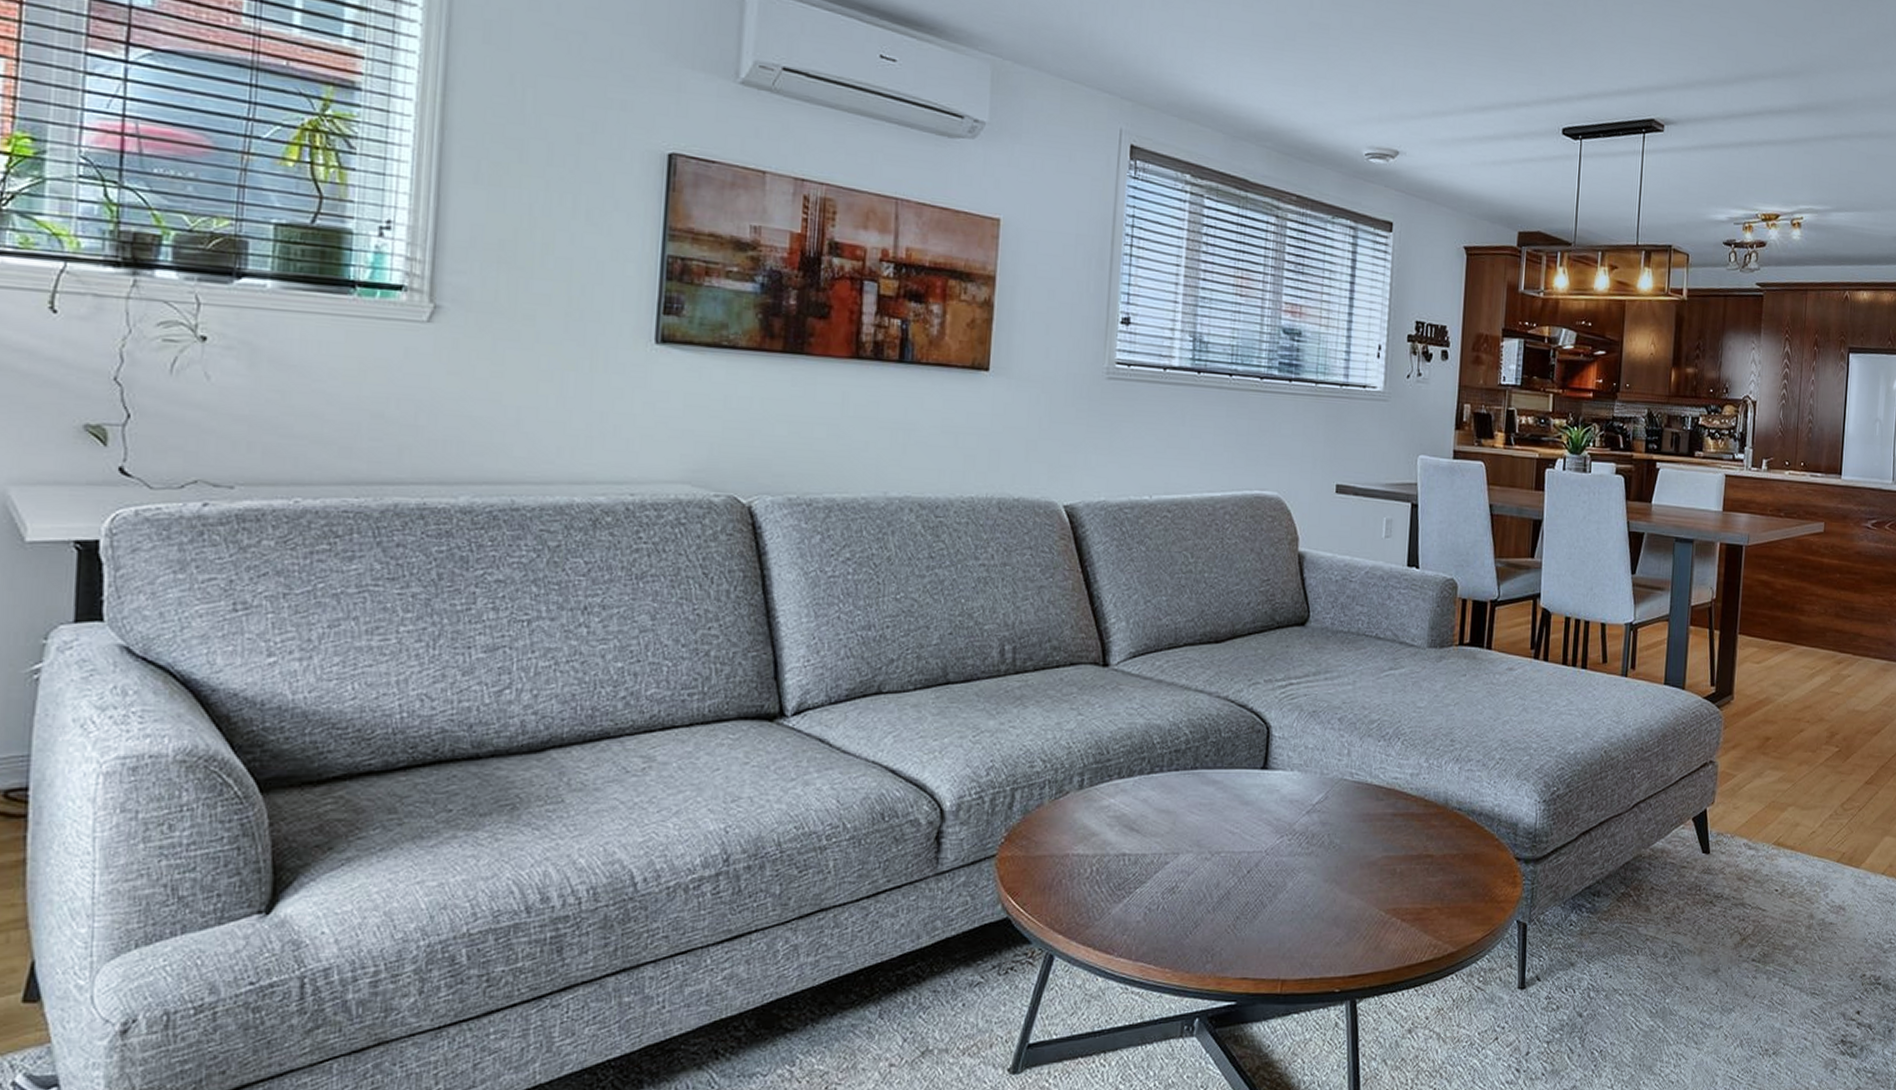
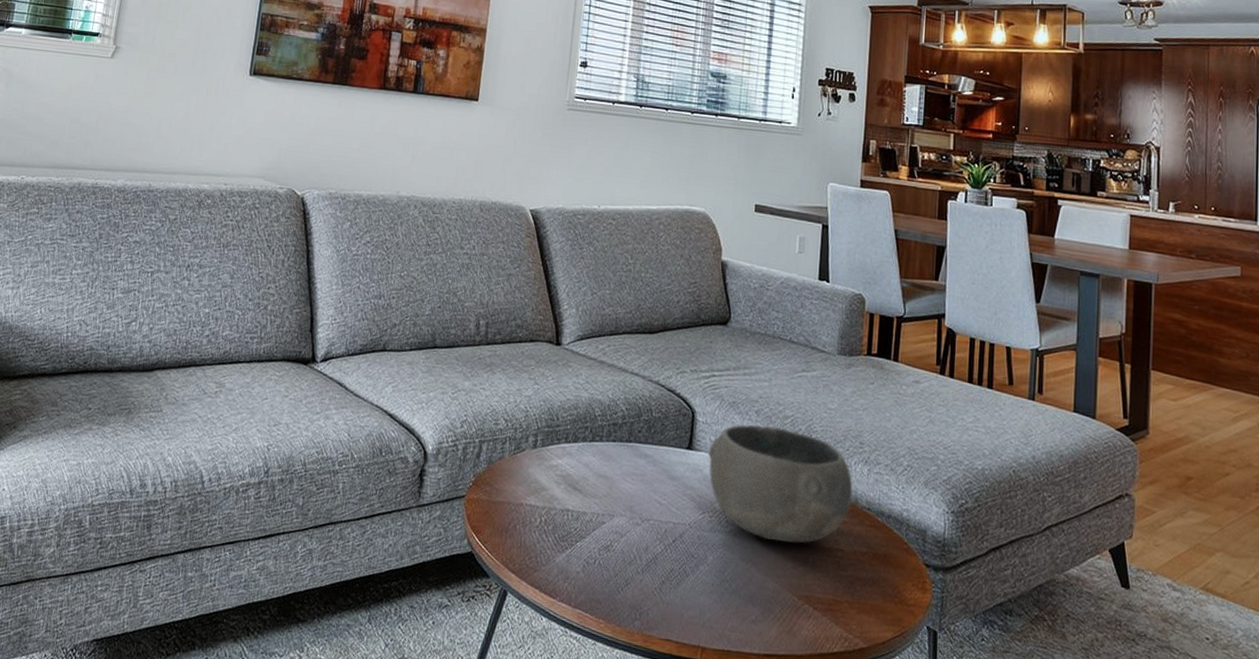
bowl: none [1286,734,1444,857] -> present [708,424,853,544]

